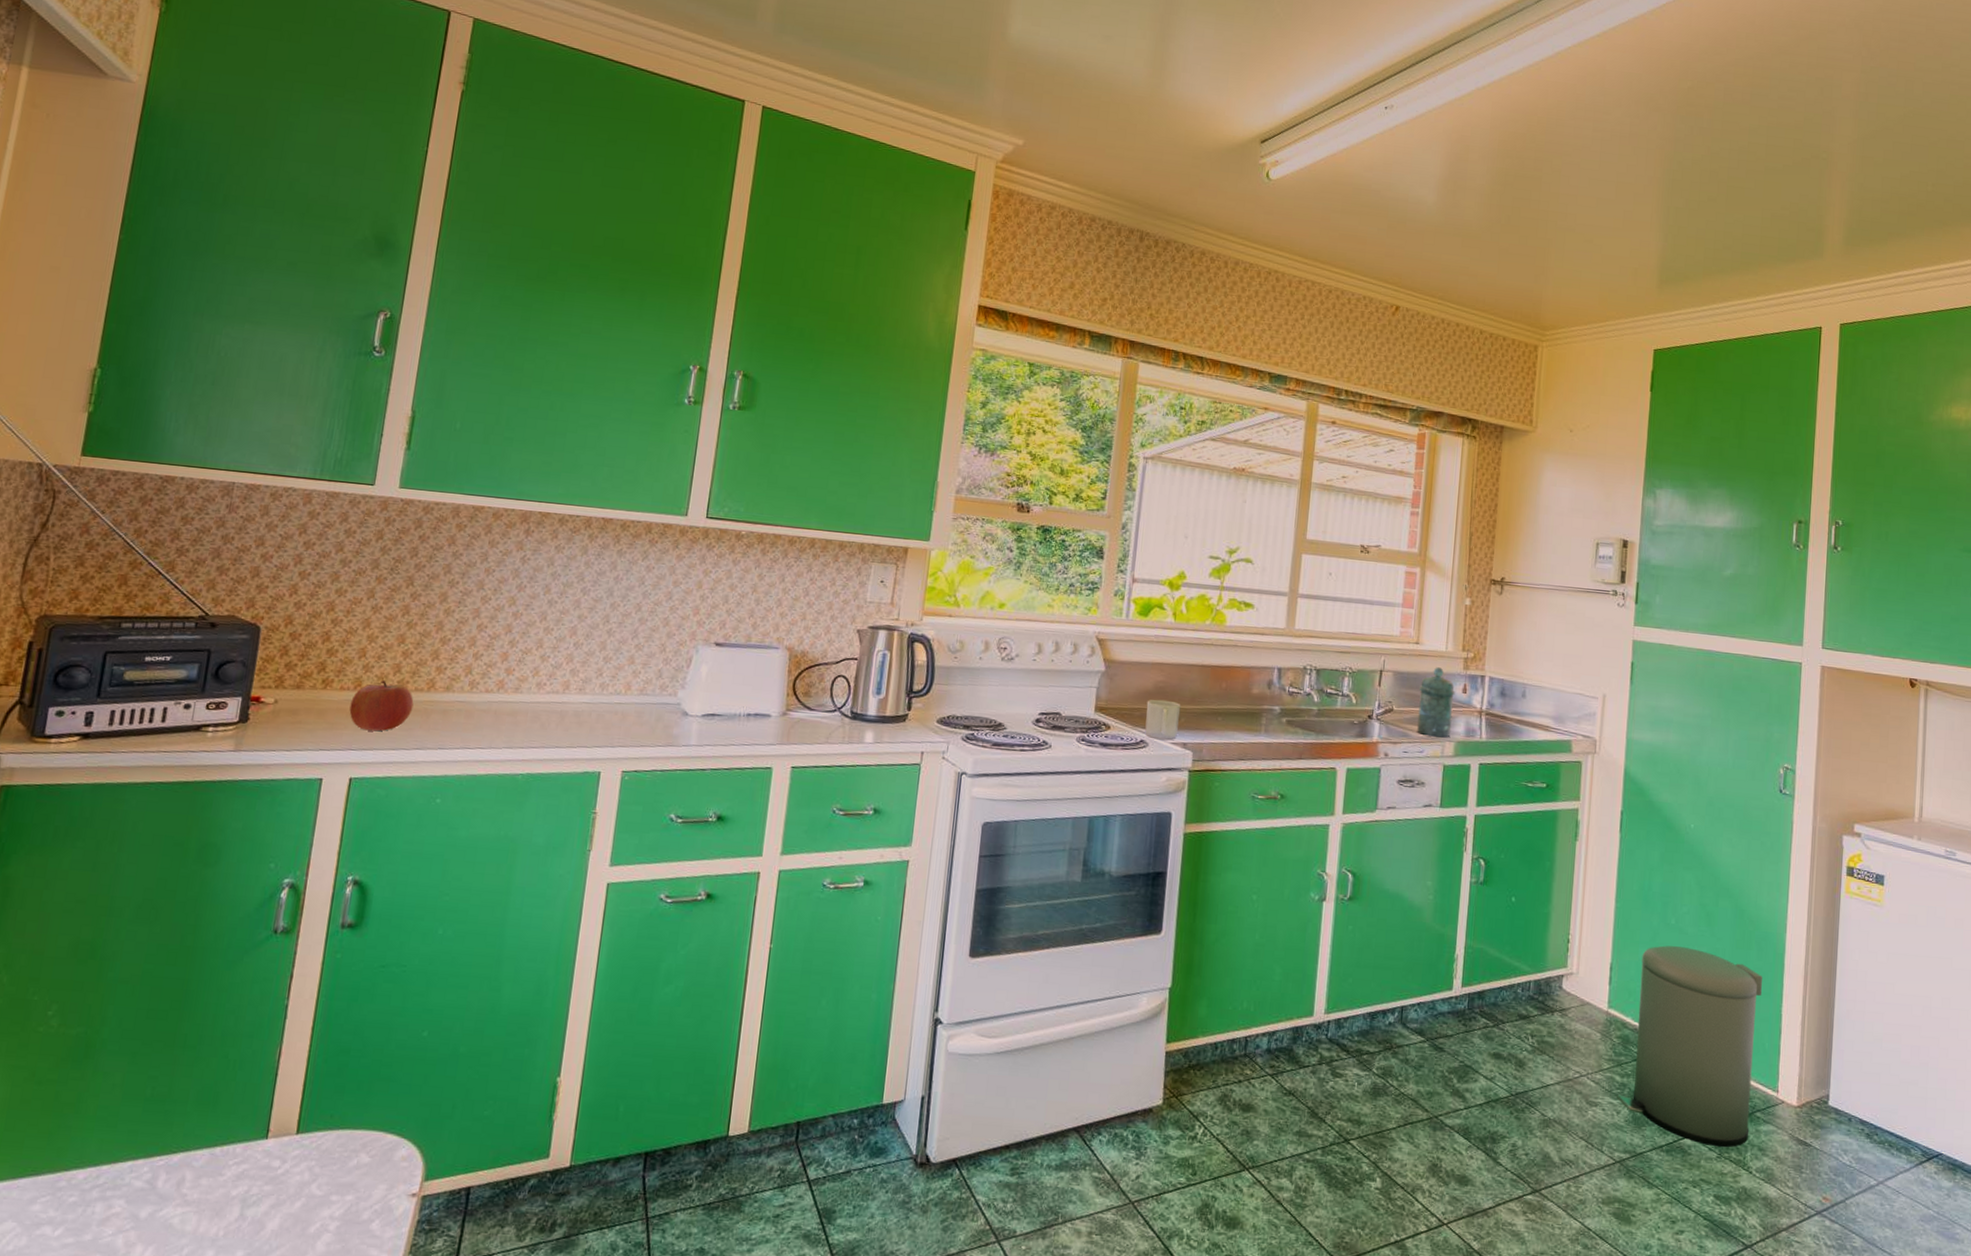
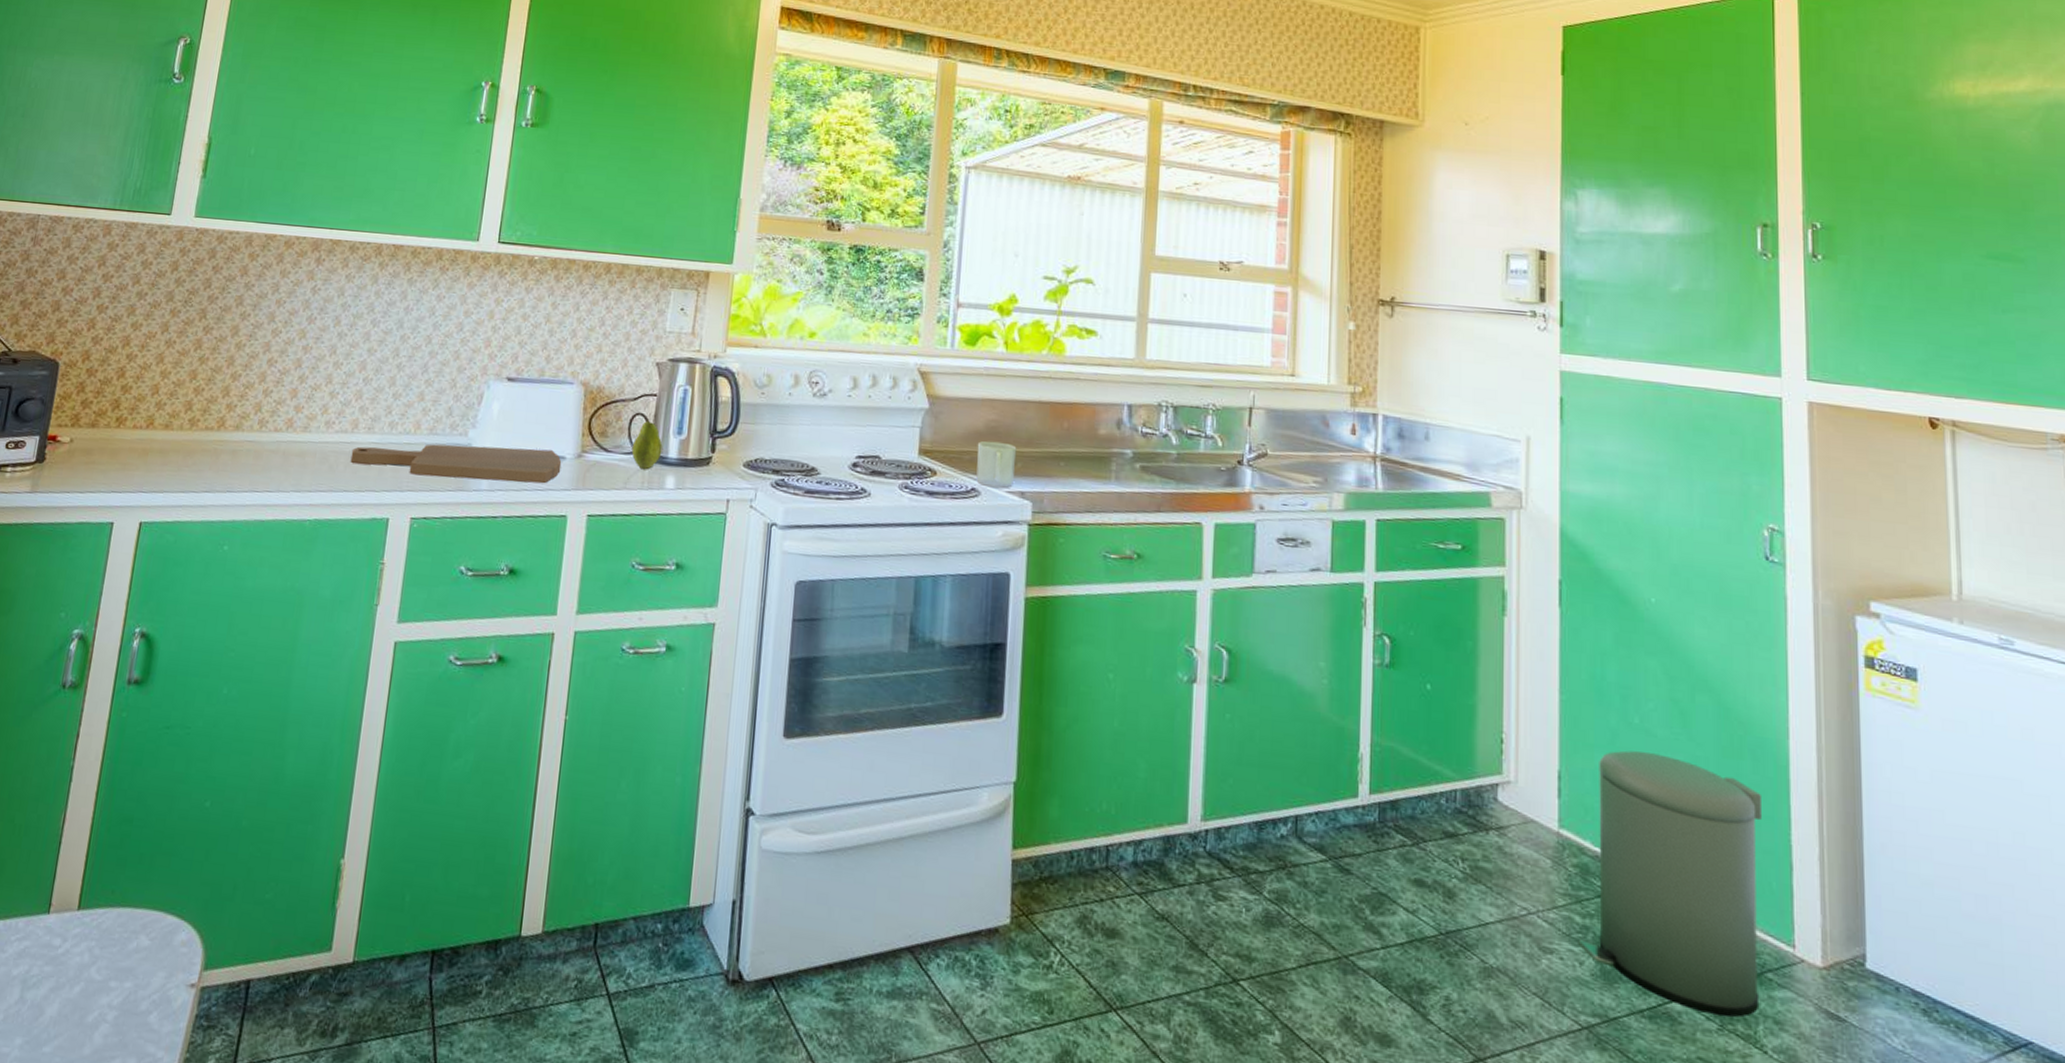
fruit: present [349,680,414,732] -> none [141,419,204,473]
cutting board: none [562,703,768,739] -> present [350,444,562,484]
fruit: none [833,680,862,726] -> present [631,418,663,470]
canister: present [1417,667,1456,738] -> none [1298,403,1342,488]

